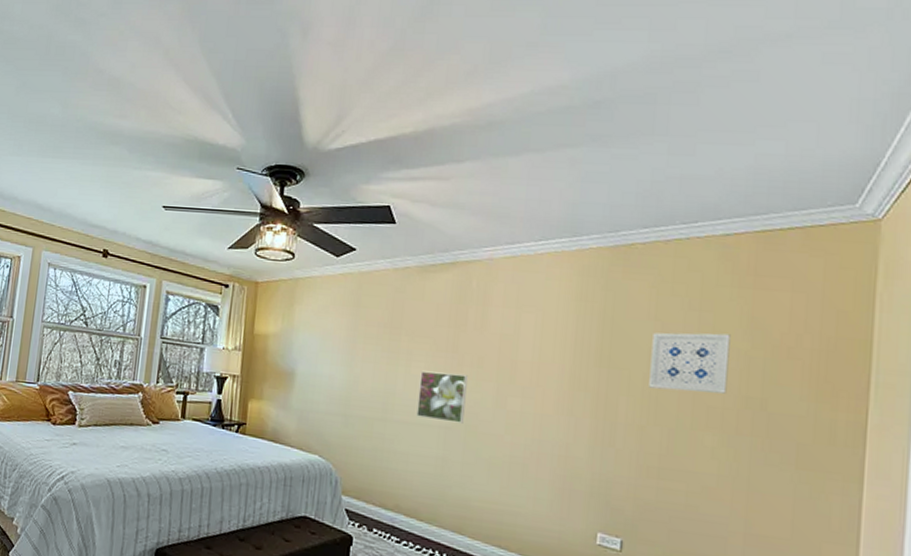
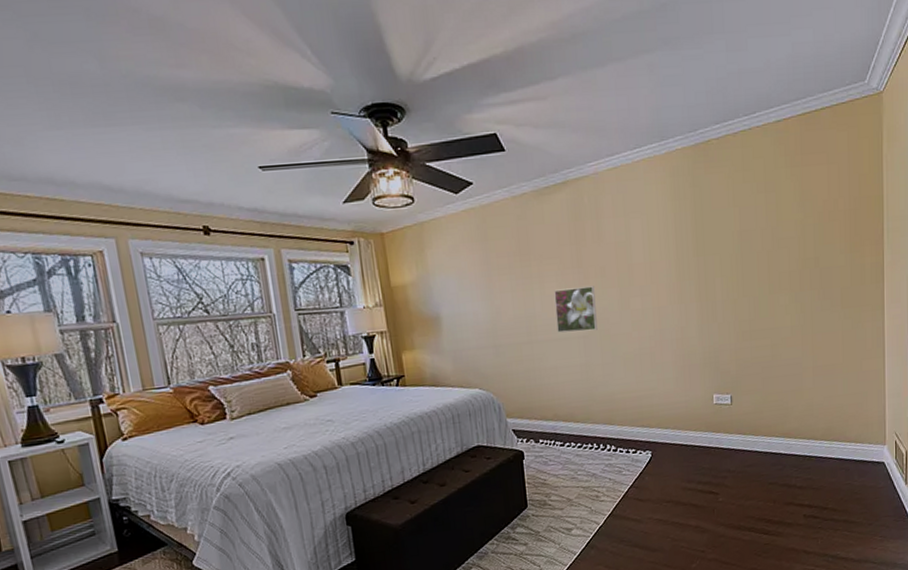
wall art: present [649,332,731,394] -> none [734,208,791,266]

